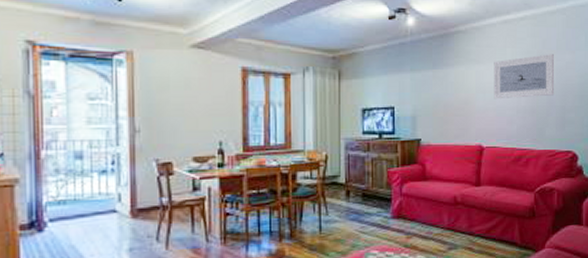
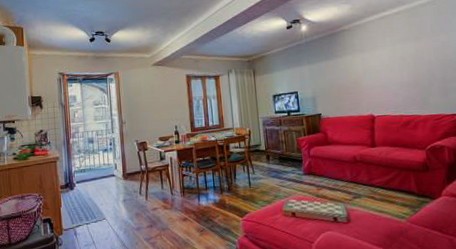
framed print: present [494,54,555,99] -> none [376,37,434,78]

